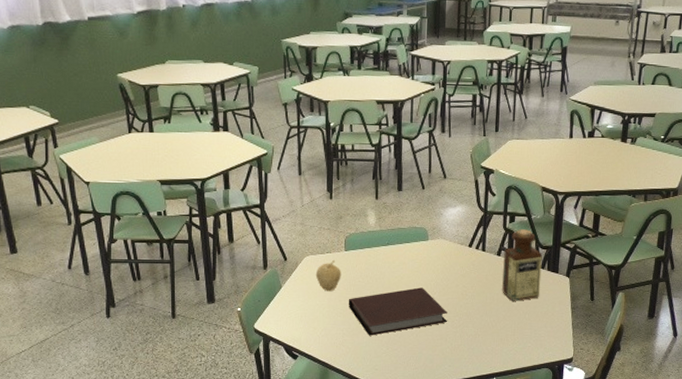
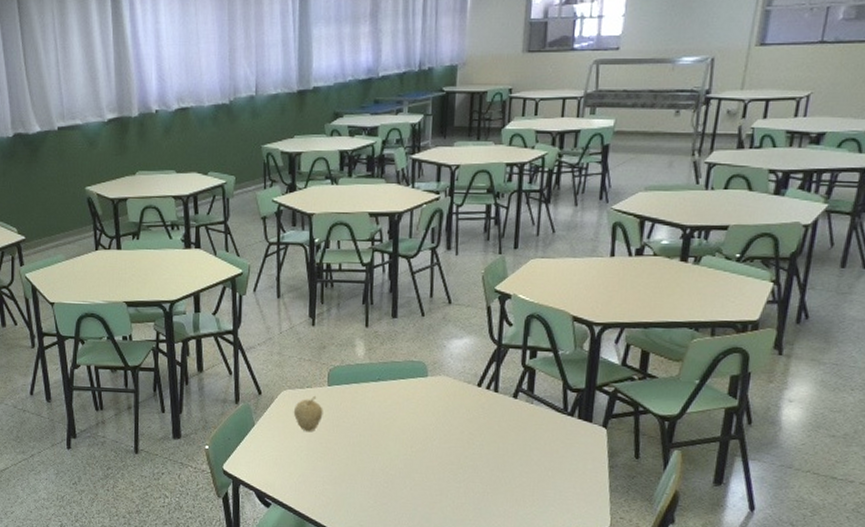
notebook: present [348,287,448,336] -> none [330,432,450,486]
bottle: present [502,229,543,301] -> none [518,367,572,455]

